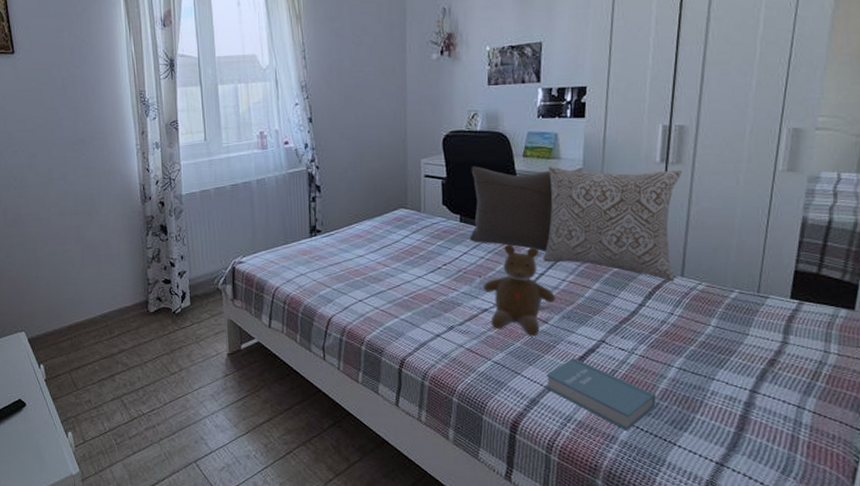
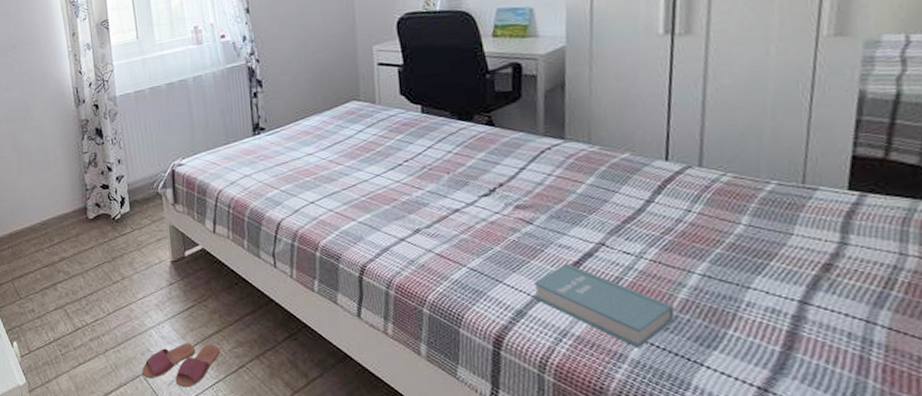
slippers: none [195,431,270,473] -> present [142,343,220,388]
pillow: present [470,166,553,251] -> none [431,50,532,143]
stuffed bear: present [482,245,556,337] -> none [452,136,542,240]
pillow: present [543,166,682,281] -> none [522,41,693,173]

